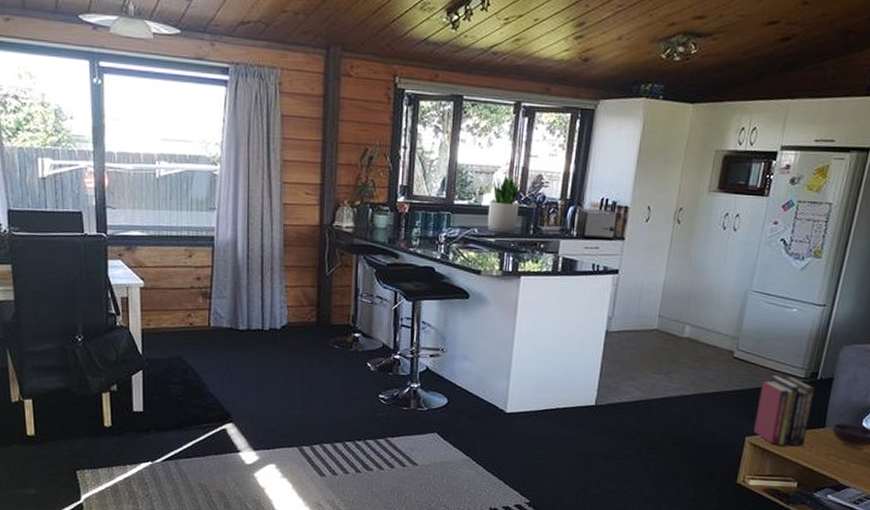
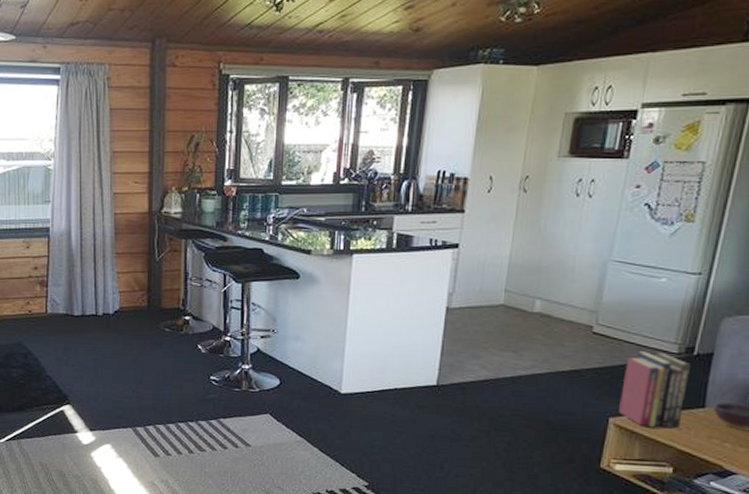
planter: present [487,173,522,234] -> none [316,150,352,212]
toaster: present [575,208,619,240] -> none [410,182,458,214]

